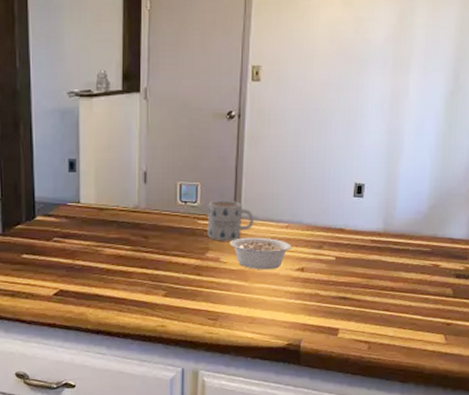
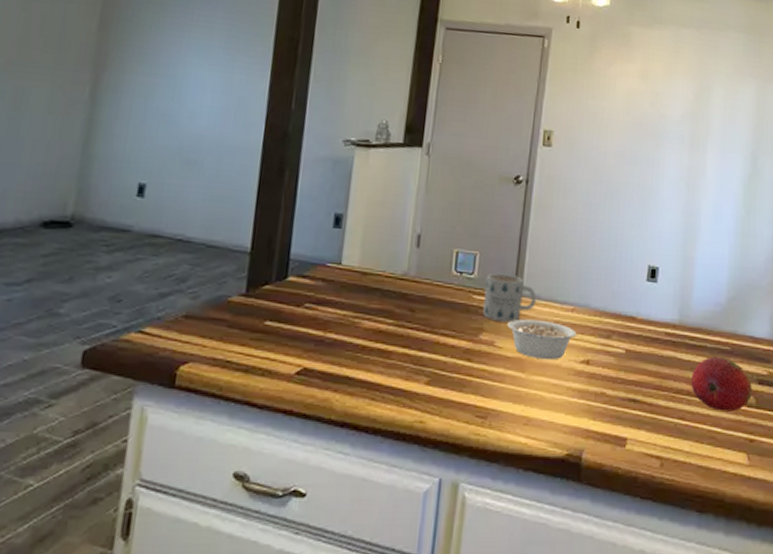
fruit: none [394,256,450,302] -> present [691,355,752,412]

